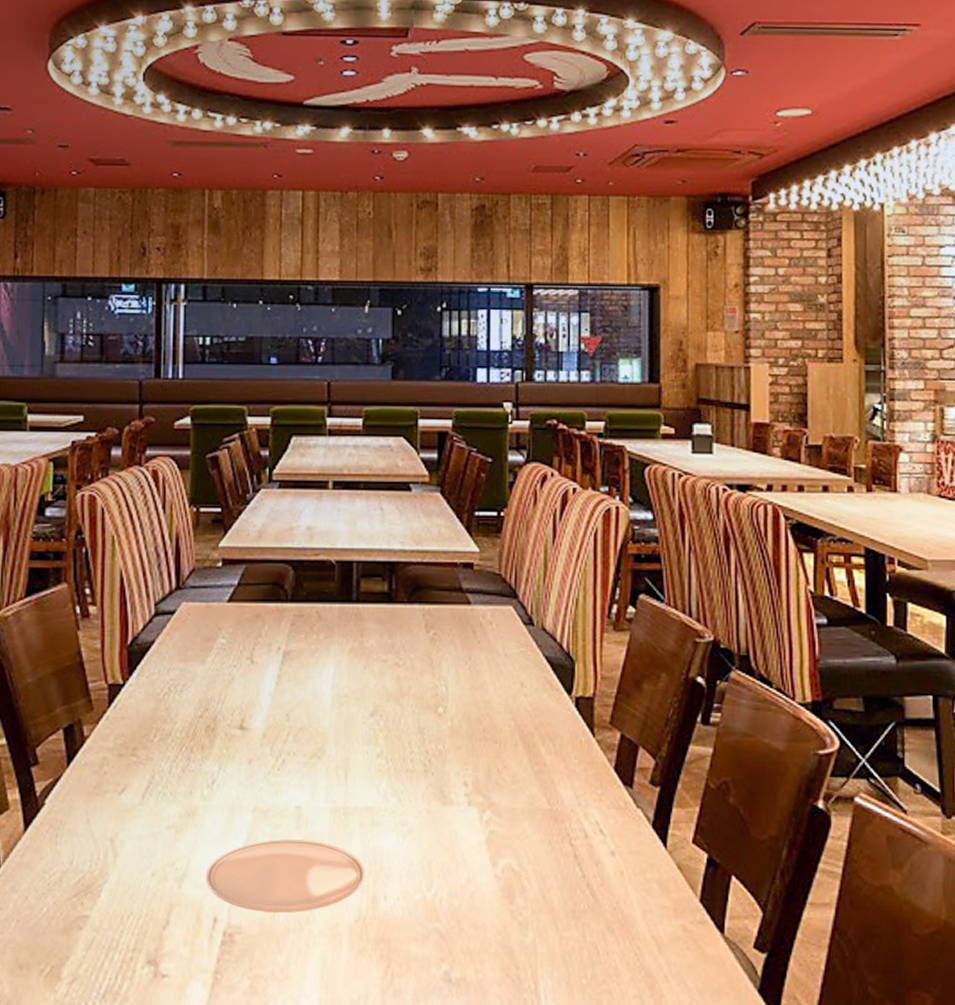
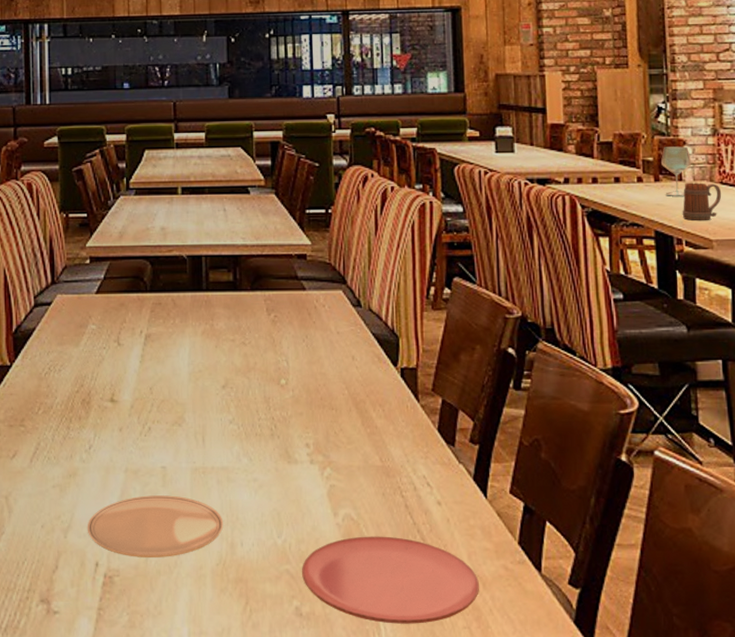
plate: none [452,890,655,992] -> present [301,536,480,624]
wine glass: none [875,453,908,510] -> present [661,146,692,196]
beer mug: none [895,495,940,539] -> present [682,182,722,221]

